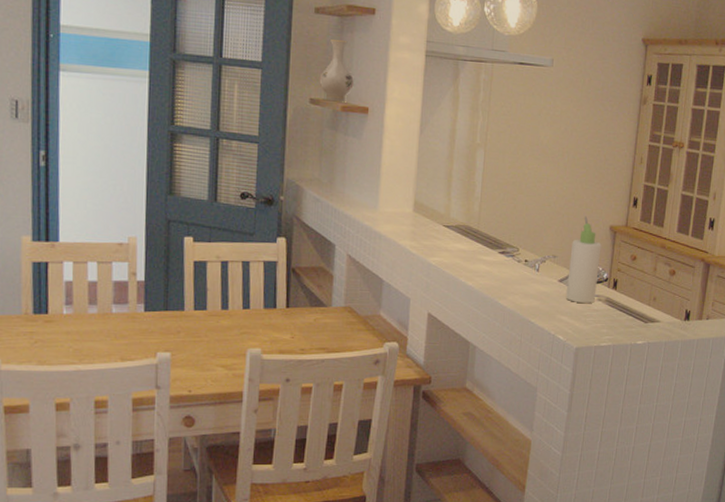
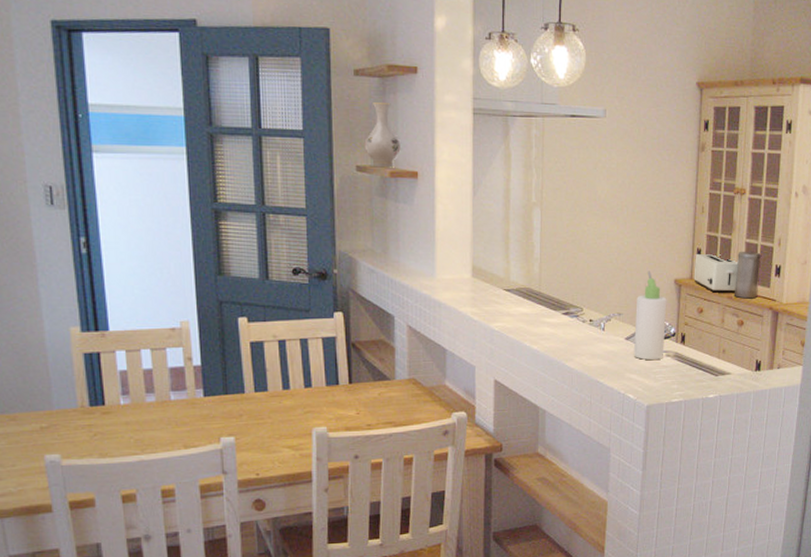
toaster: none [629,202,674,243] -> present [693,253,739,293]
canister: none [667,202,696,250] -> present [734,251,761,299]

